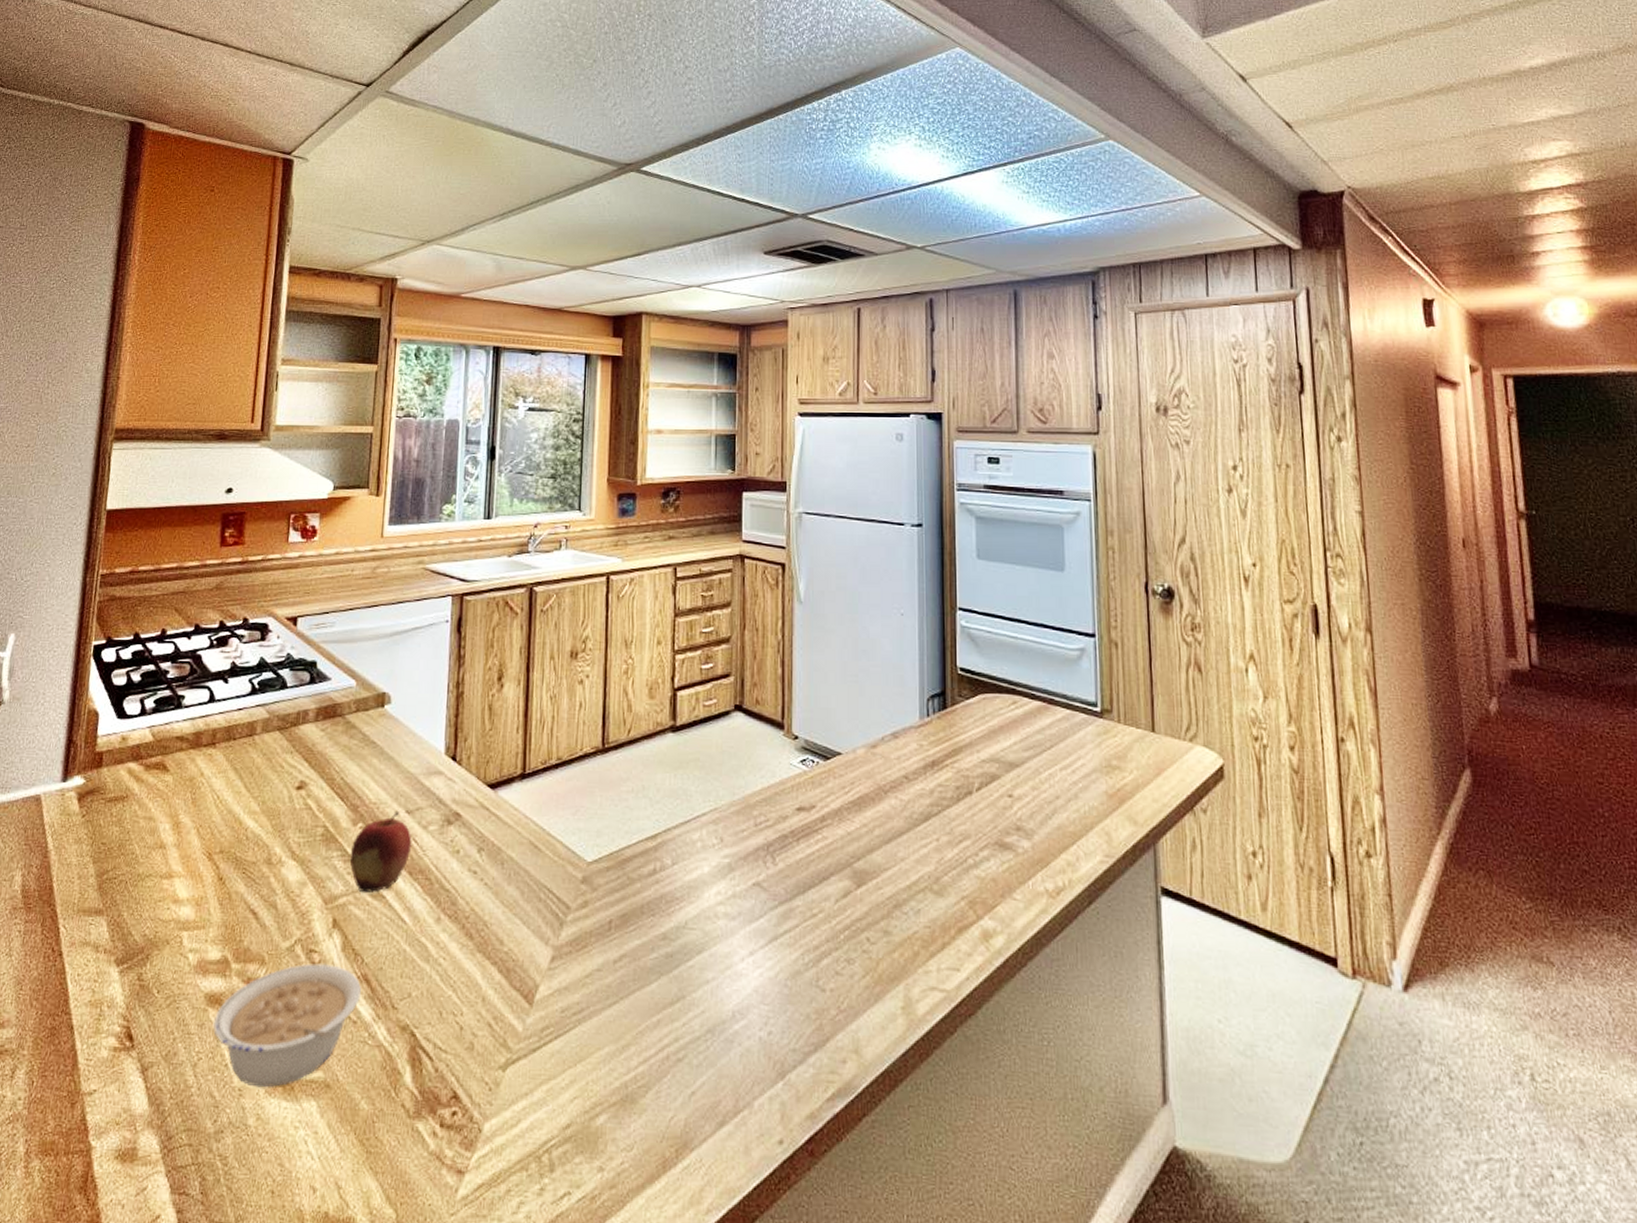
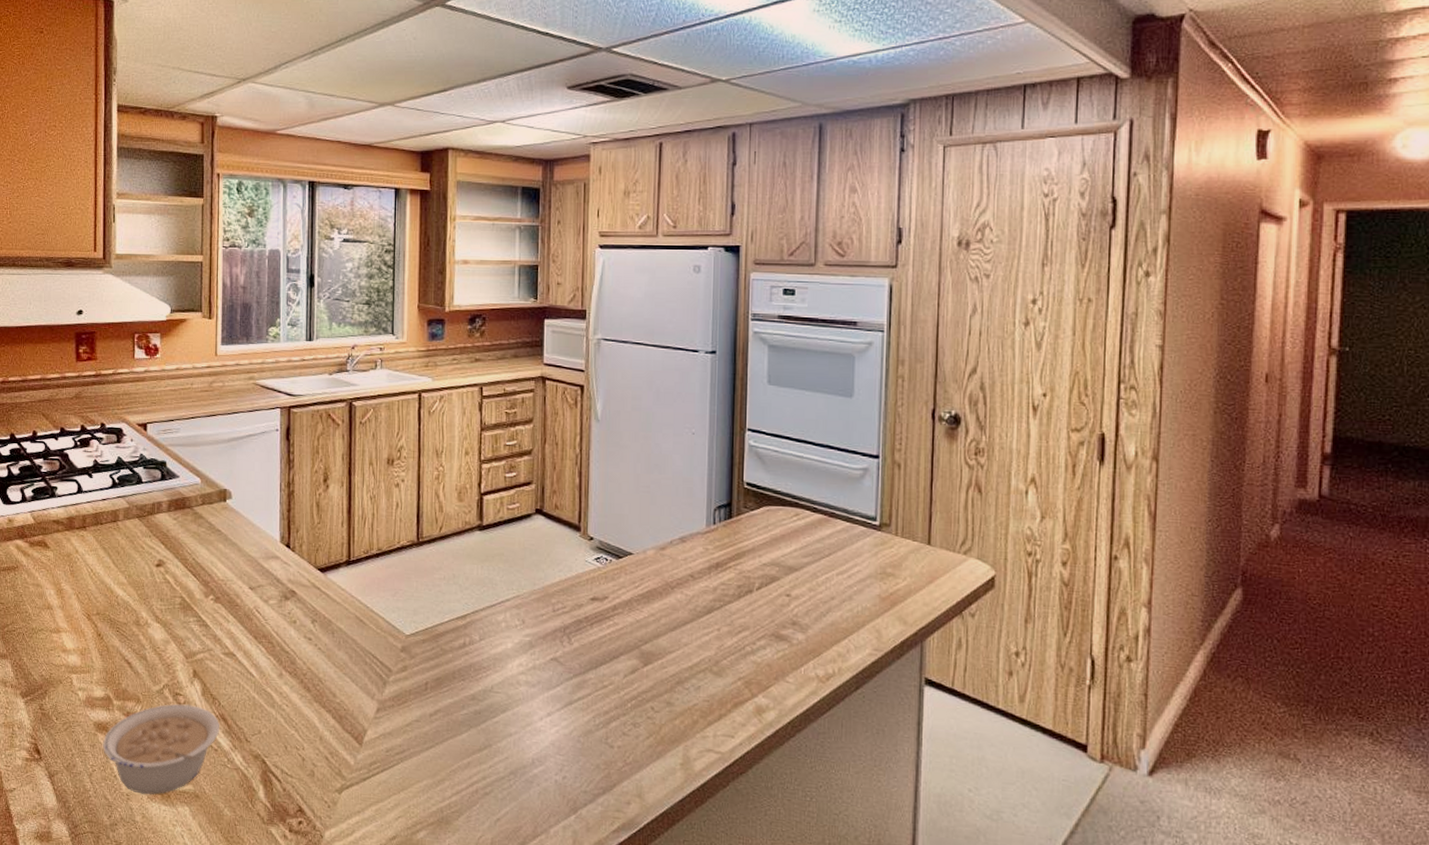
fruit: present [349,810,412,892] -> none [204,586,256,651]

